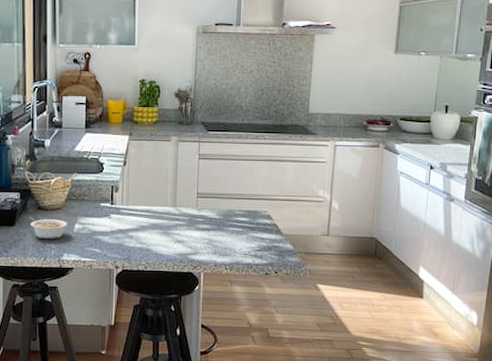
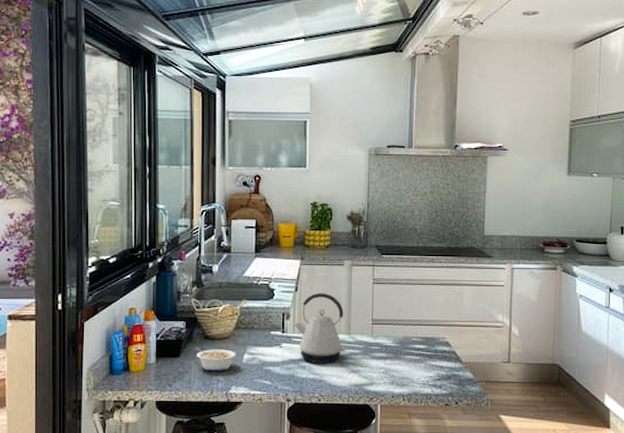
kettle: none [122,167,172,233] -> present [294,293,346,363]

